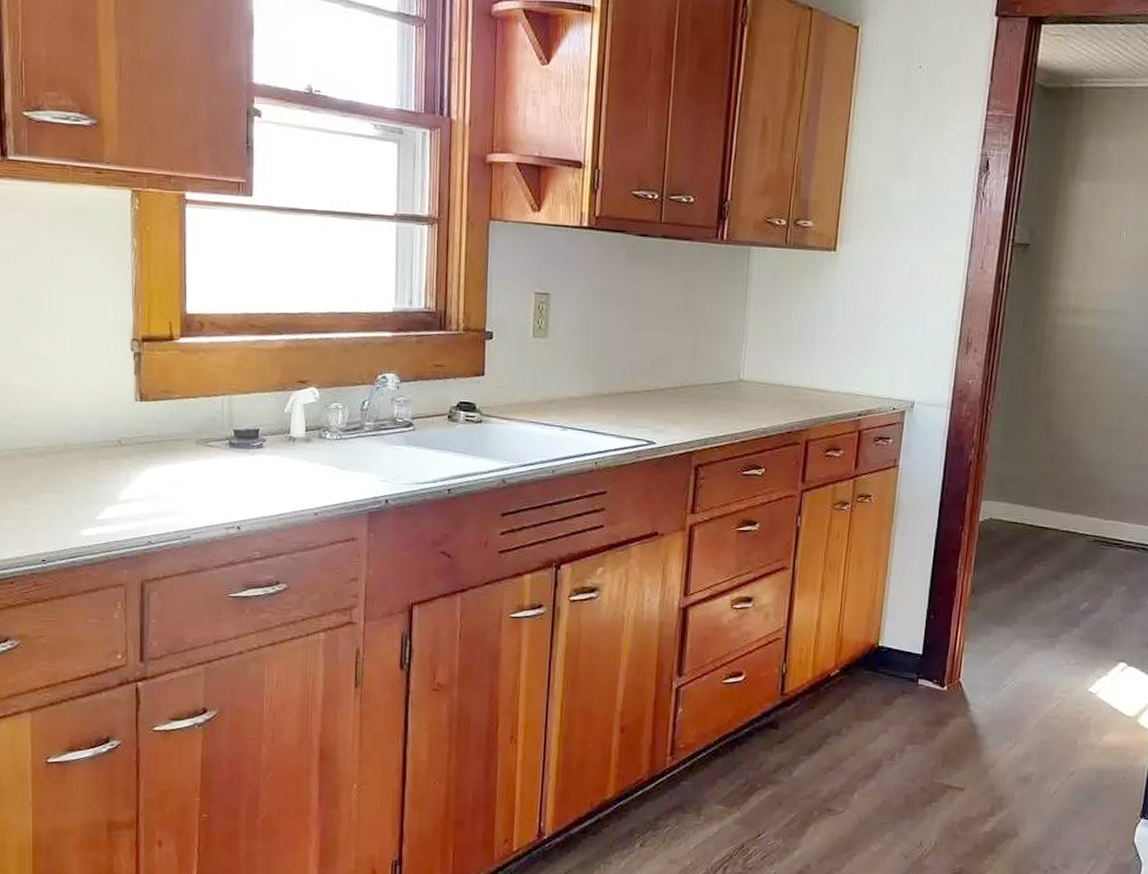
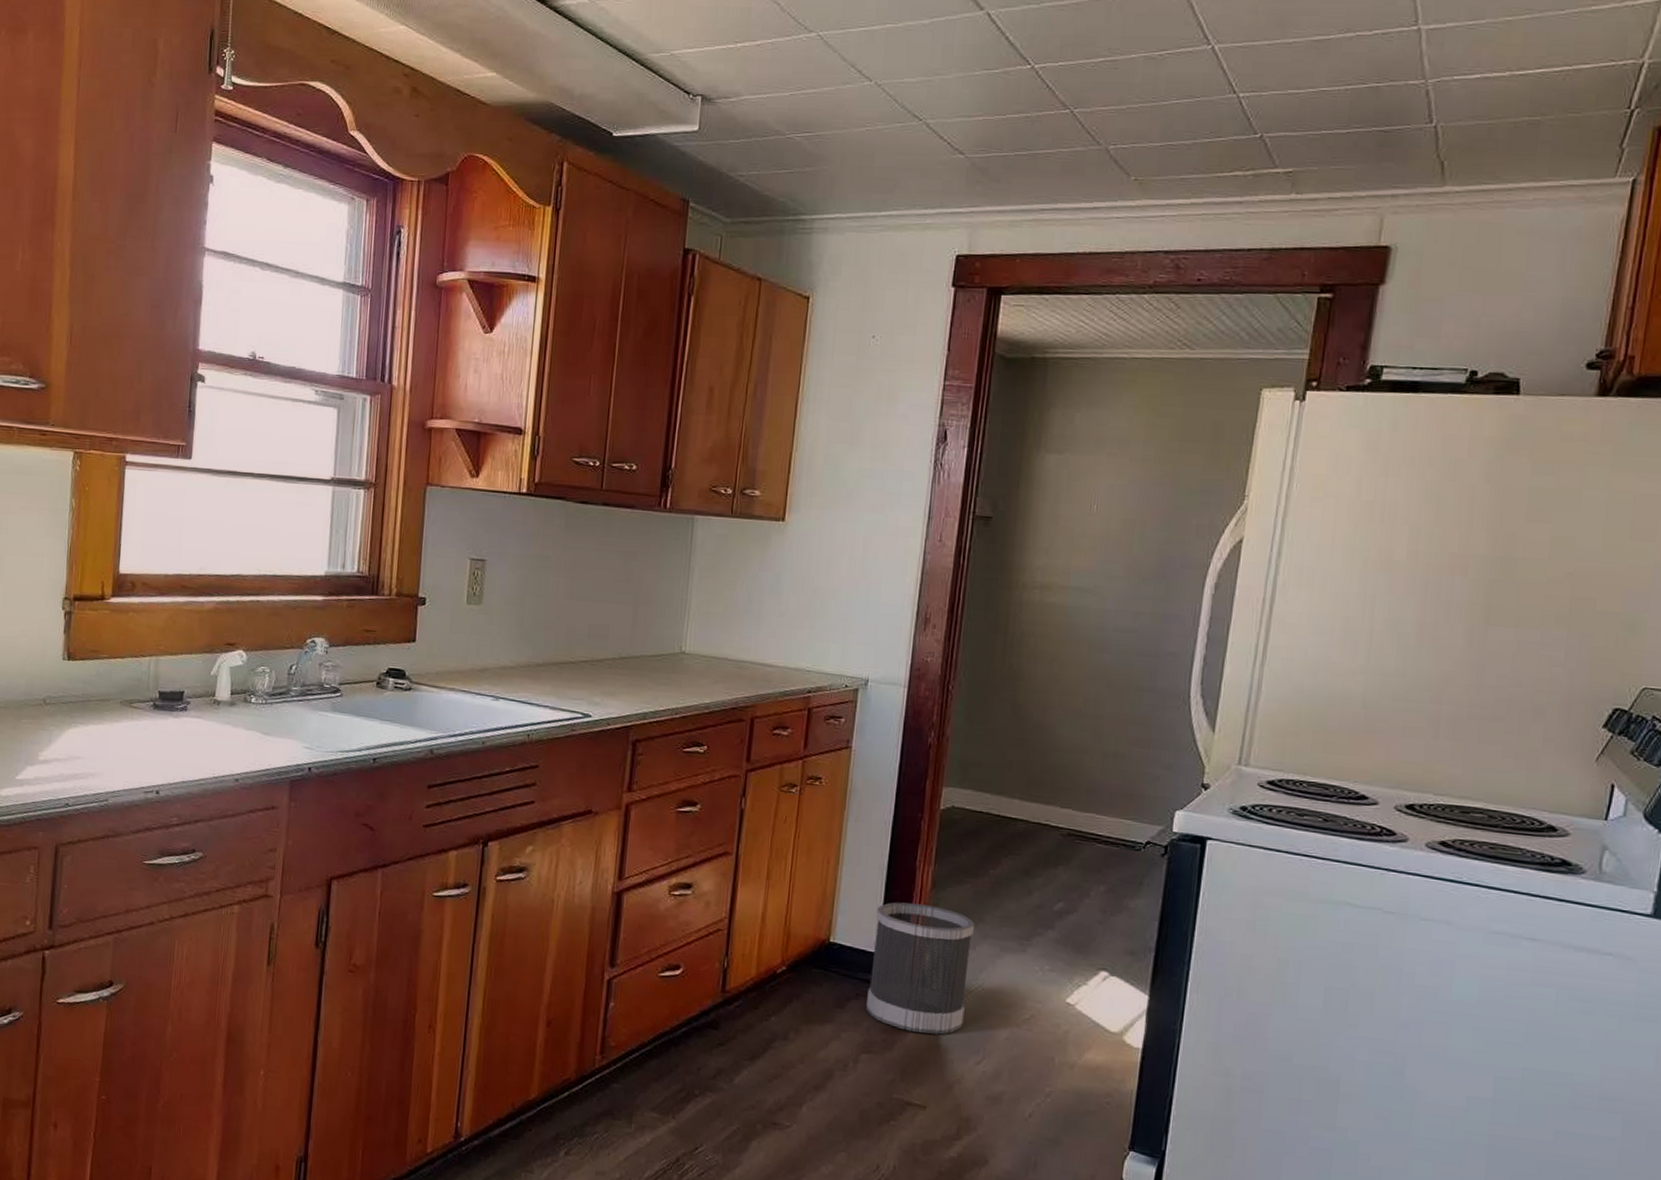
wastebasket: none [911,607,1010,725] -> present [866,902,975,1035]

